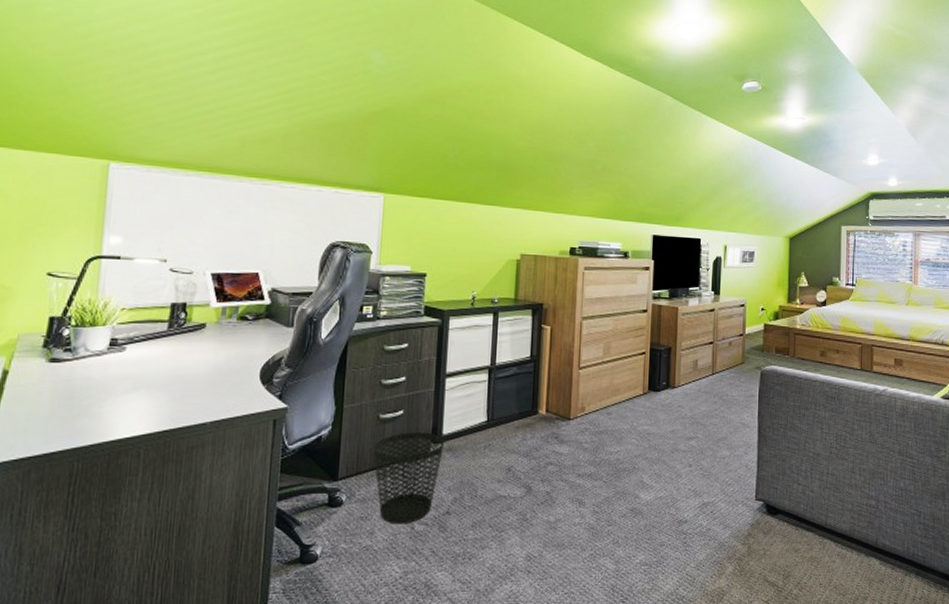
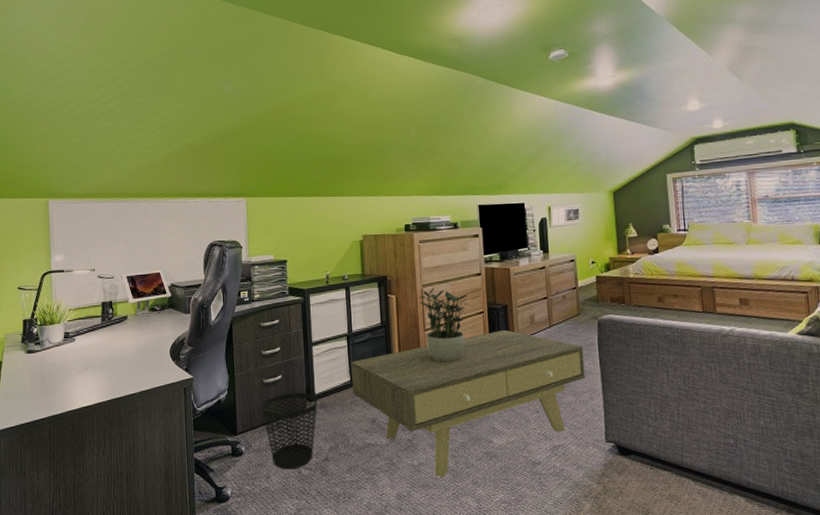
coffee table: none [488,373,744,536] -> present [351,329,585,478]
potted plant: none [576,321,631,406] -> present [418,287,469,362]

